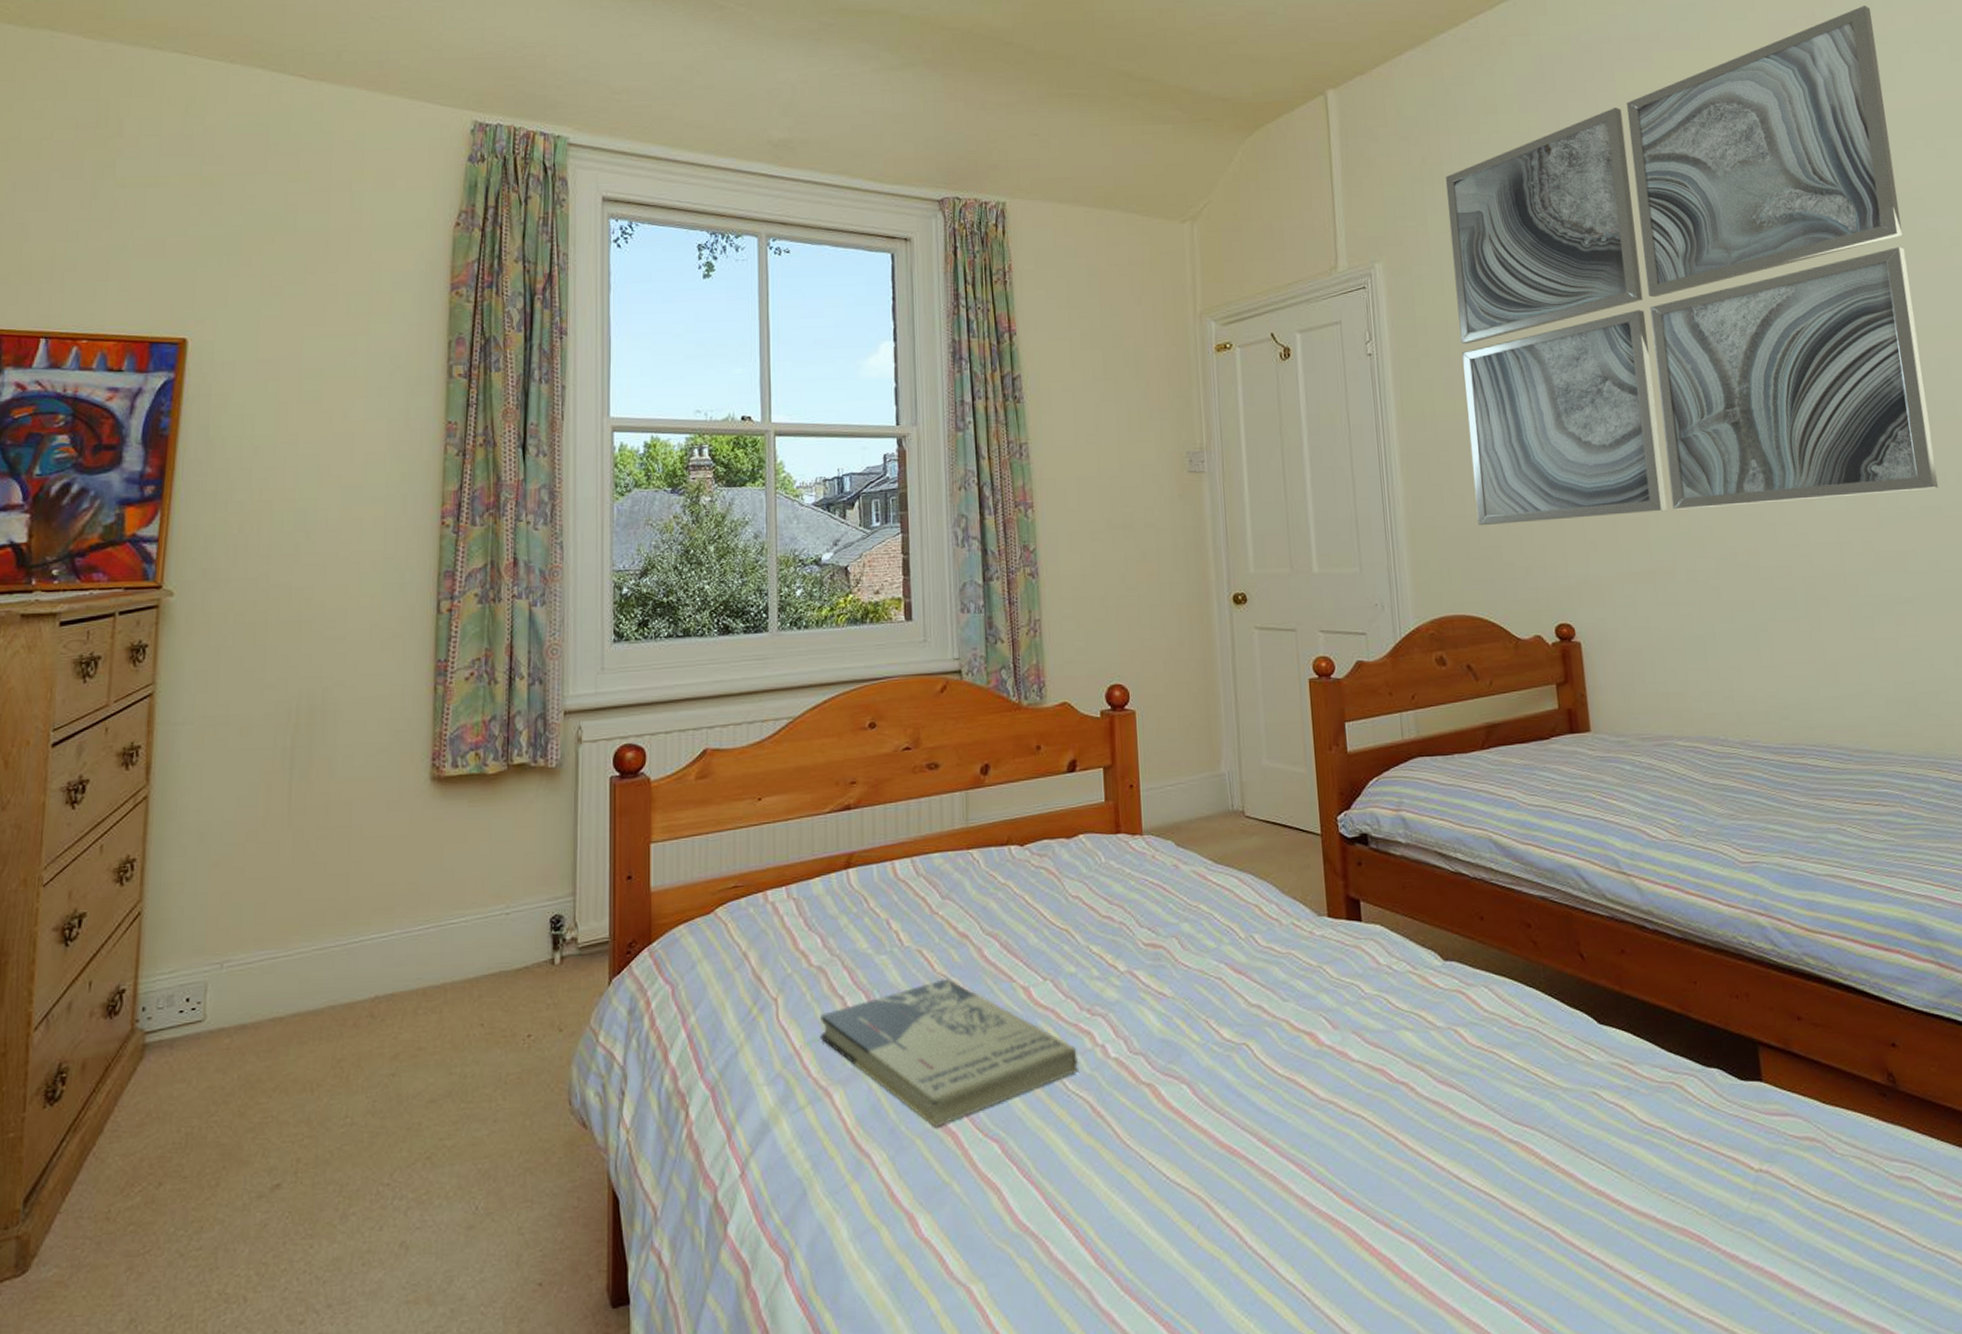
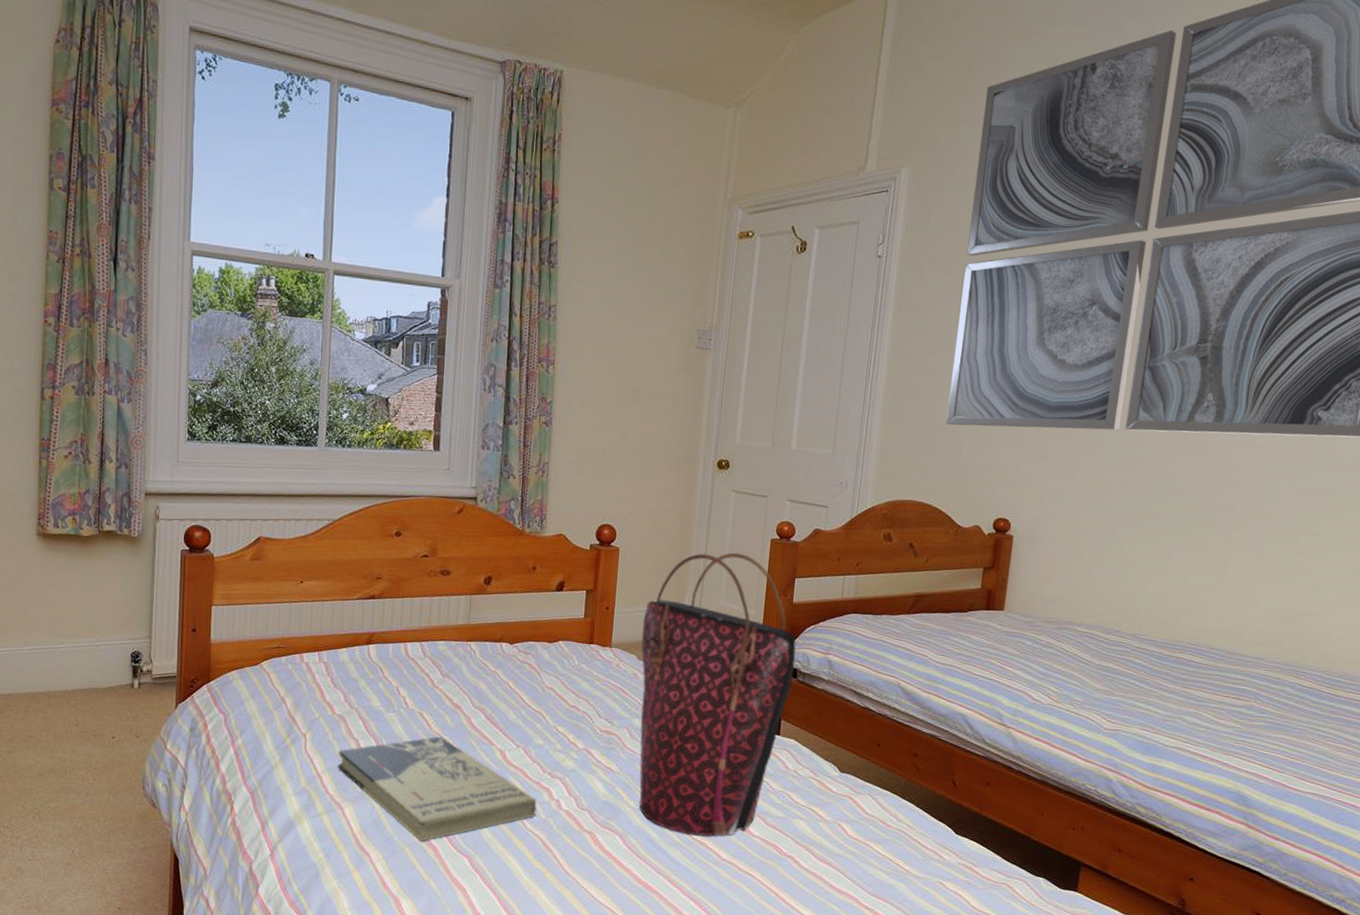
handbag: none [1175,700,1365,1071] -> present [639,552,796,837]

